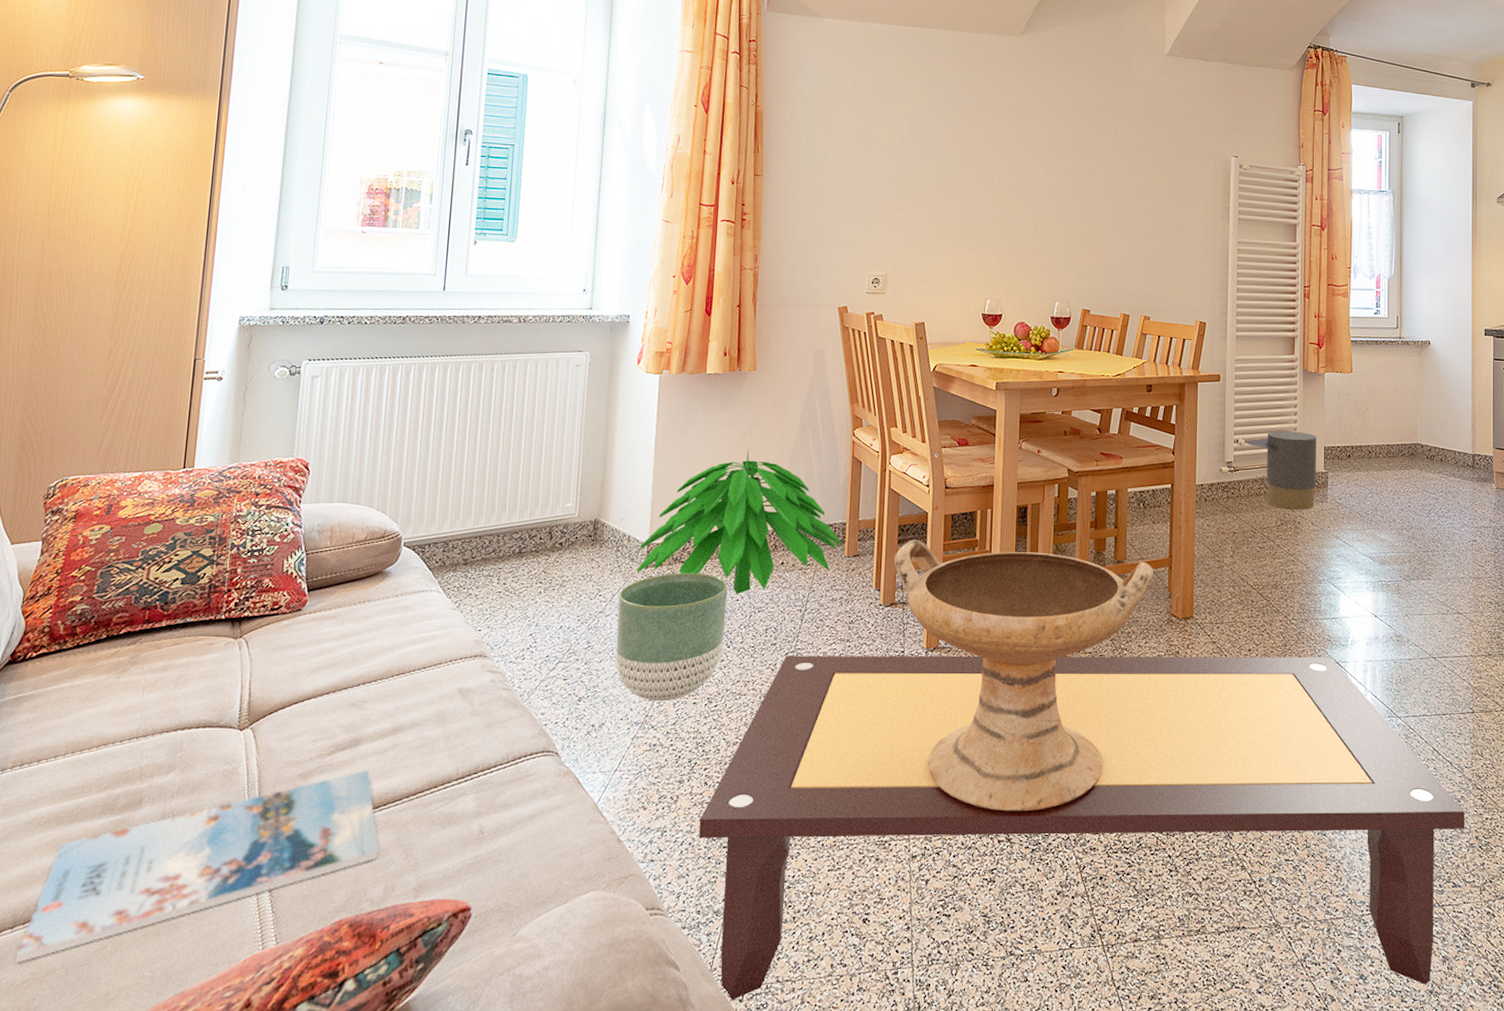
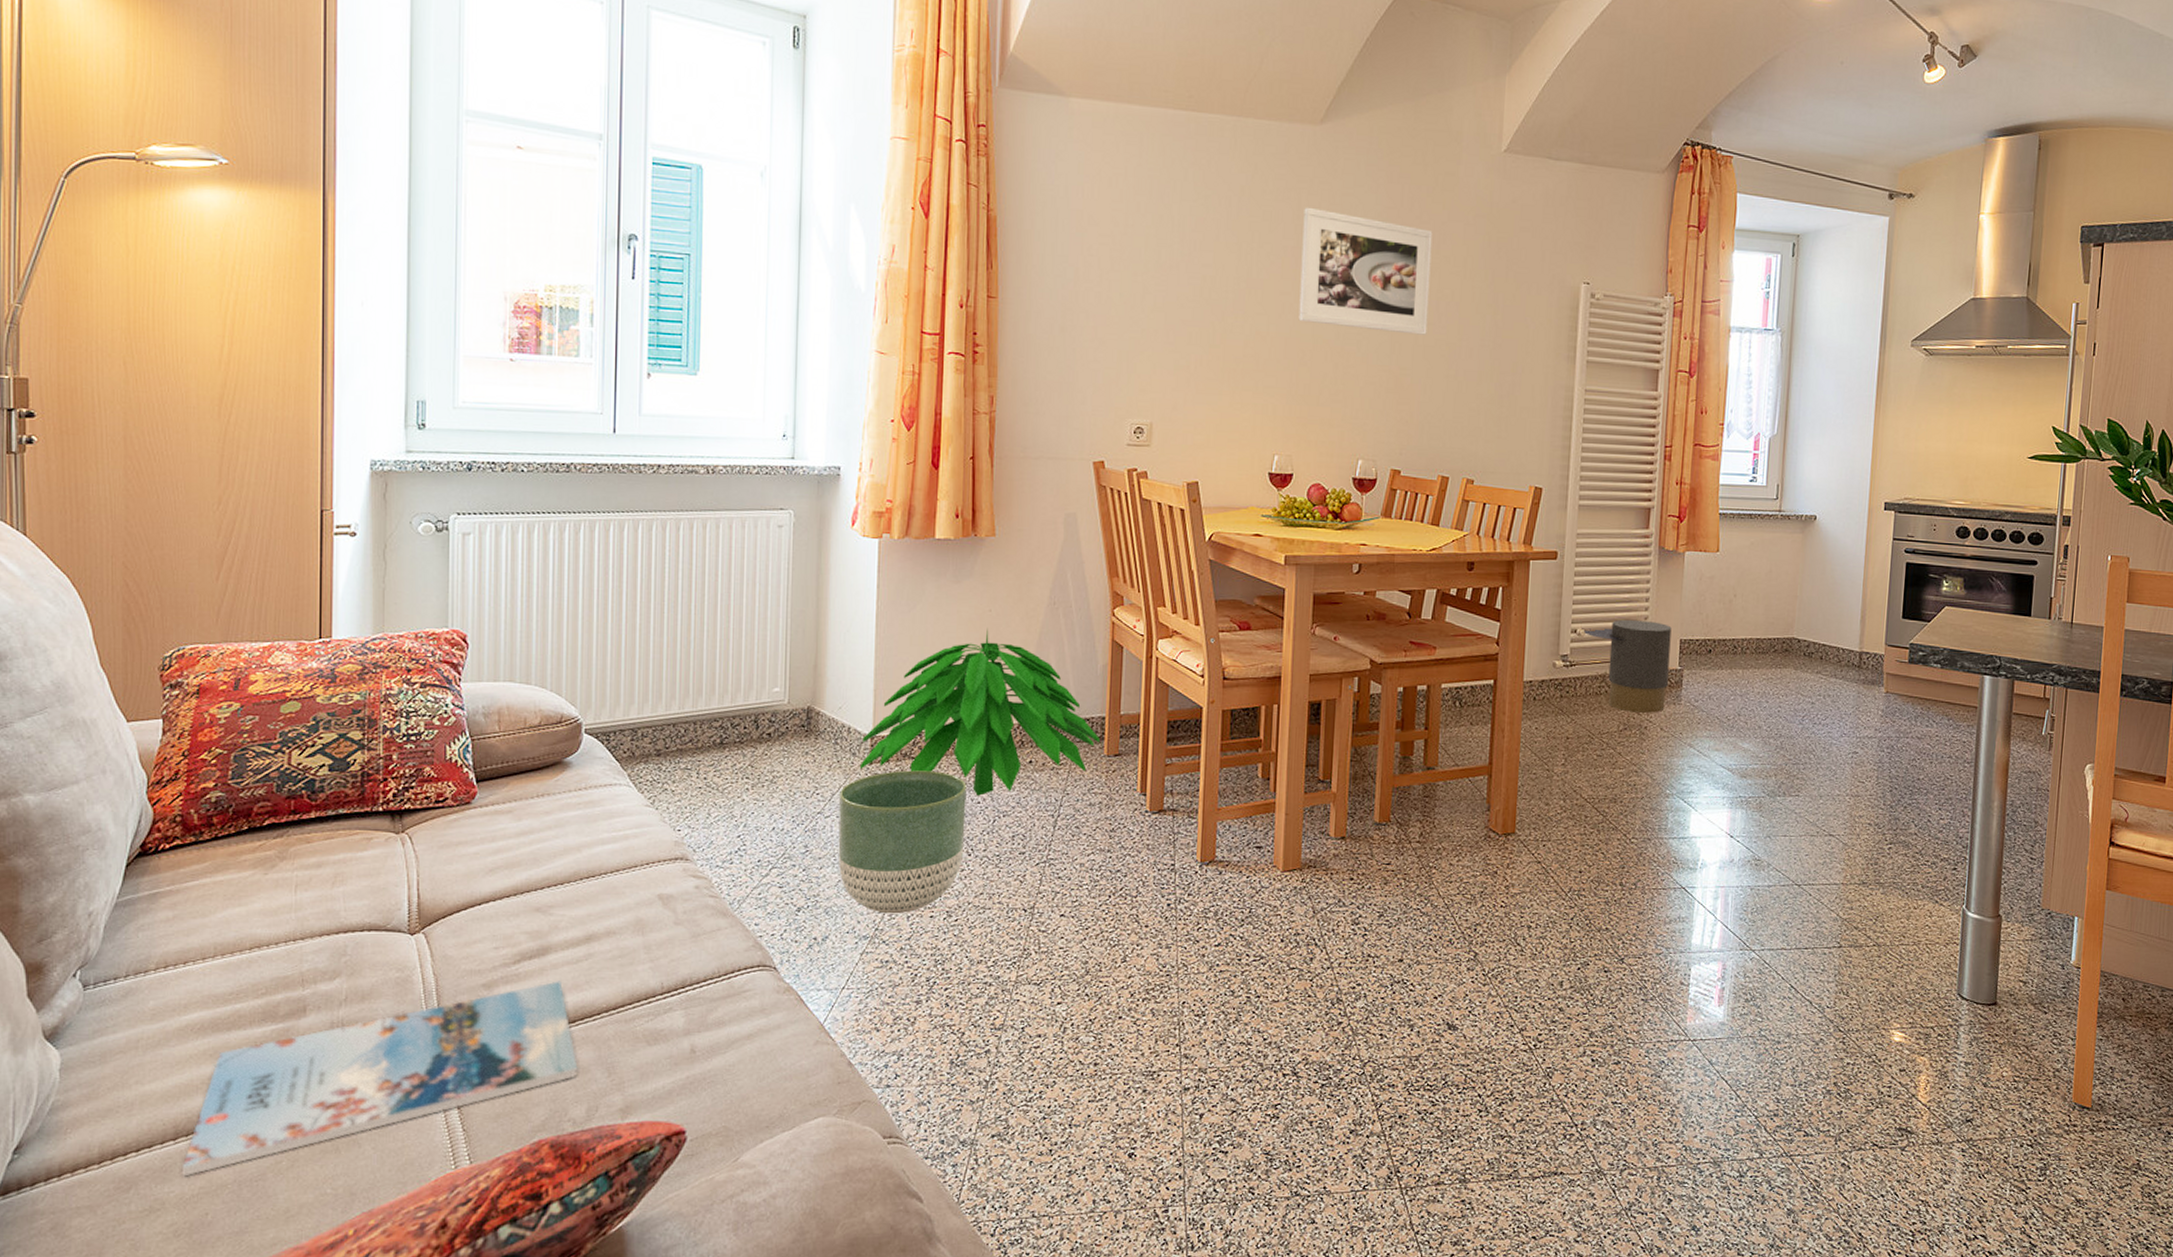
coffee table: present [698,655,1465,1001] -> none [940,866,1823,1238]
decorative bowl: present [893,540,1154,812] -> none [1162,738,1471,1044]
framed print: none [1005,100,1112,200] -> present [1298,207,1433,335]

